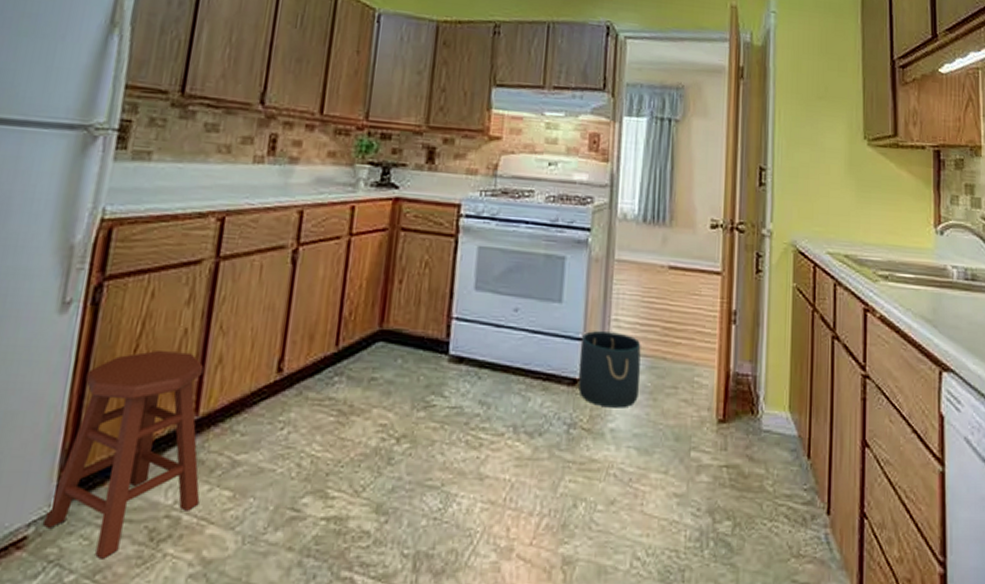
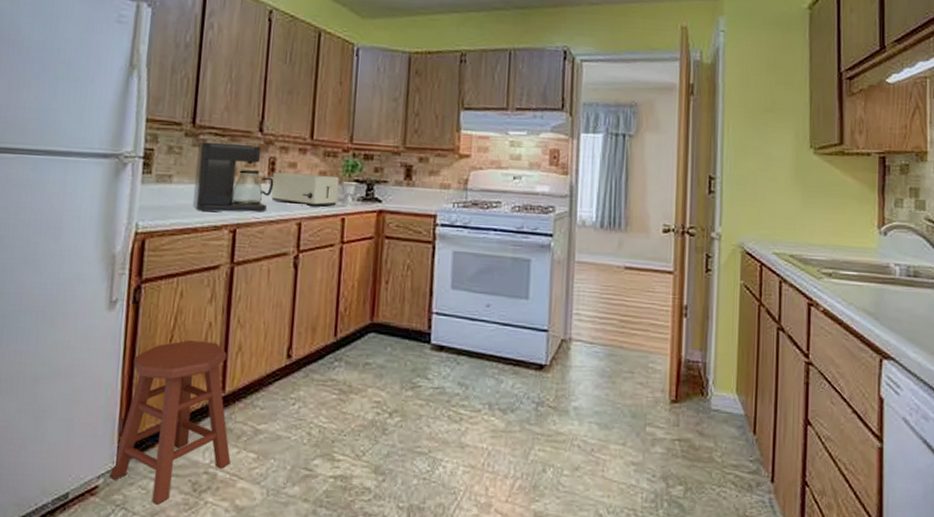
coffee maker: none [174,113,274,198] -> present [192,141,274,212]
toaster: none [269,151,351,193] -> present [271,172,339,207]
bucket: present [578,331,641,408] -> none [545,324,600,390]

